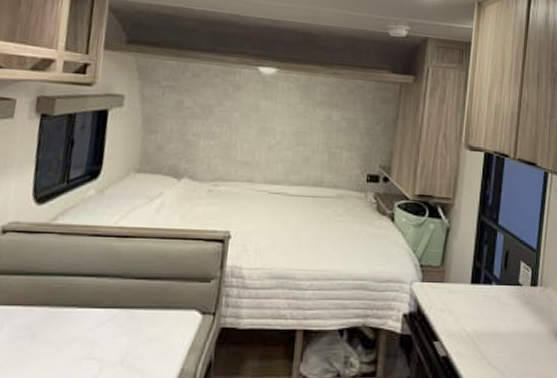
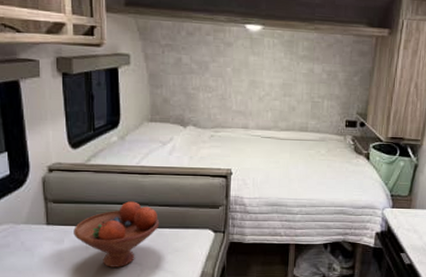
fruit bowl: none [17,272,134,365] -> present [74,201,160,267]

